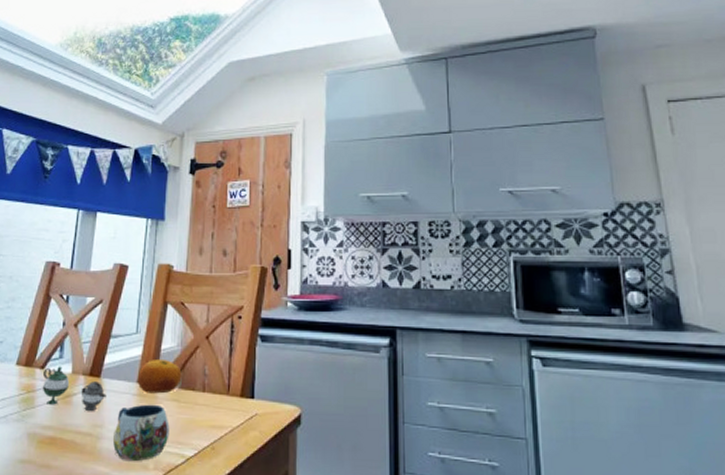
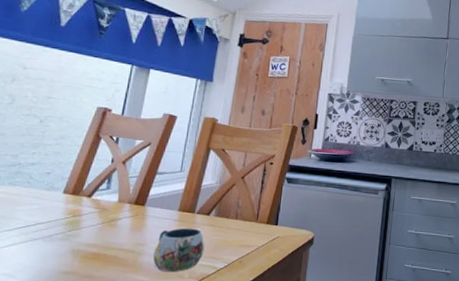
teapot: present [43,366,106,412] -> none [89,195,150,233]
fruit: present [137,358,182,394] -> none [178,192,219,220]

